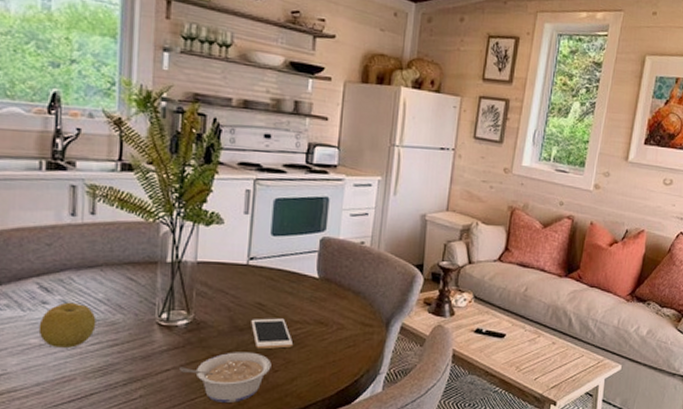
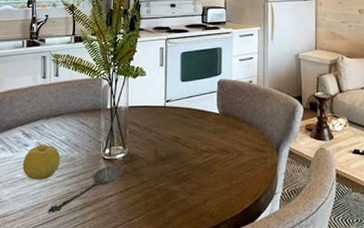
spoon: none [76,334,183,389] -> present [48,166,121,213]
legume: present [180,352,272,403] -> none [120,178,188,222]
cell phone: present [251,318,294,349] -> none [170,149,204,176]

